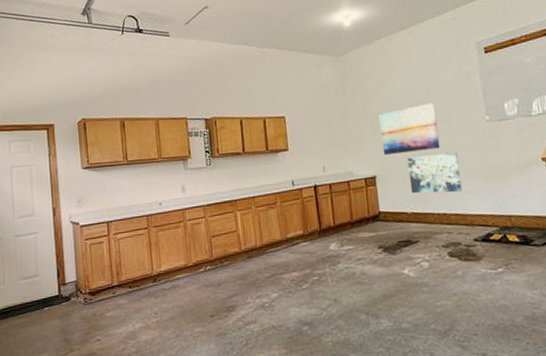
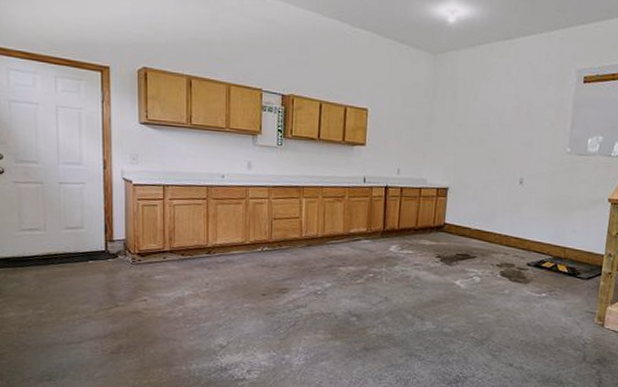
wall art: present [379,102,440,155] -> none [460,123,522,172]
wall art: present [407,152,463,194] -> none [479,175,532,218]

